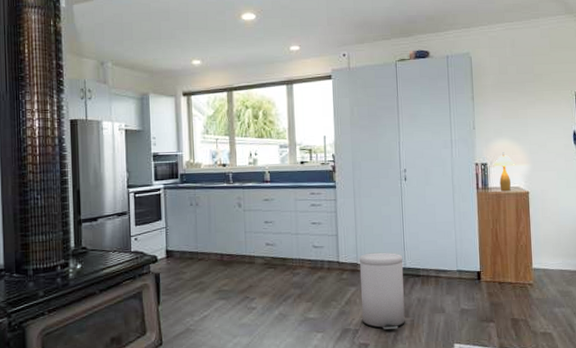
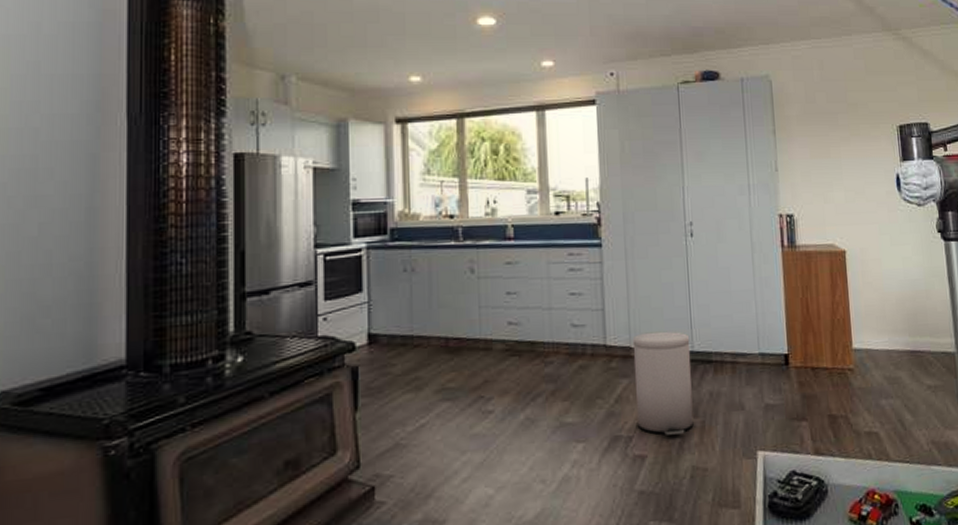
table lamp: present [493,153,516,192] -> none [801,202,829,250]

